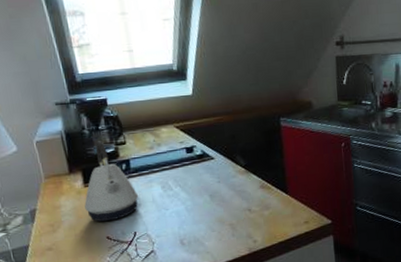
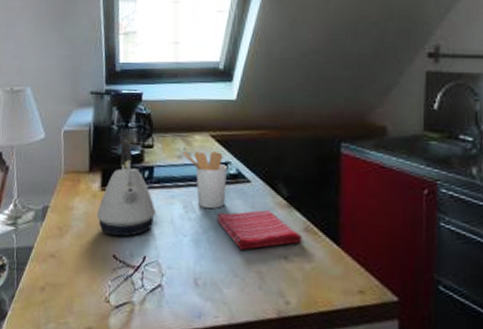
utensil holder: none [153,139,196,186] -> present [182,151,227,209]
dish towel: none [191,178,261,211] -> present [217,210,303,250]

